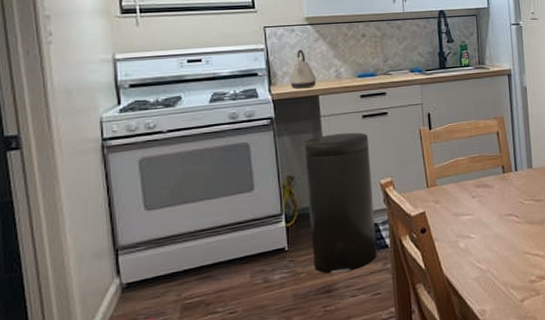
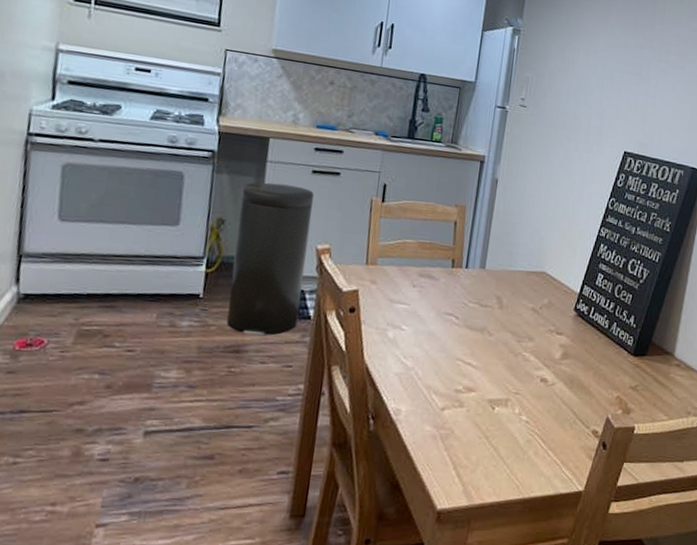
kettle: present [290,49,317,89] -> none [241,82,272,128]

